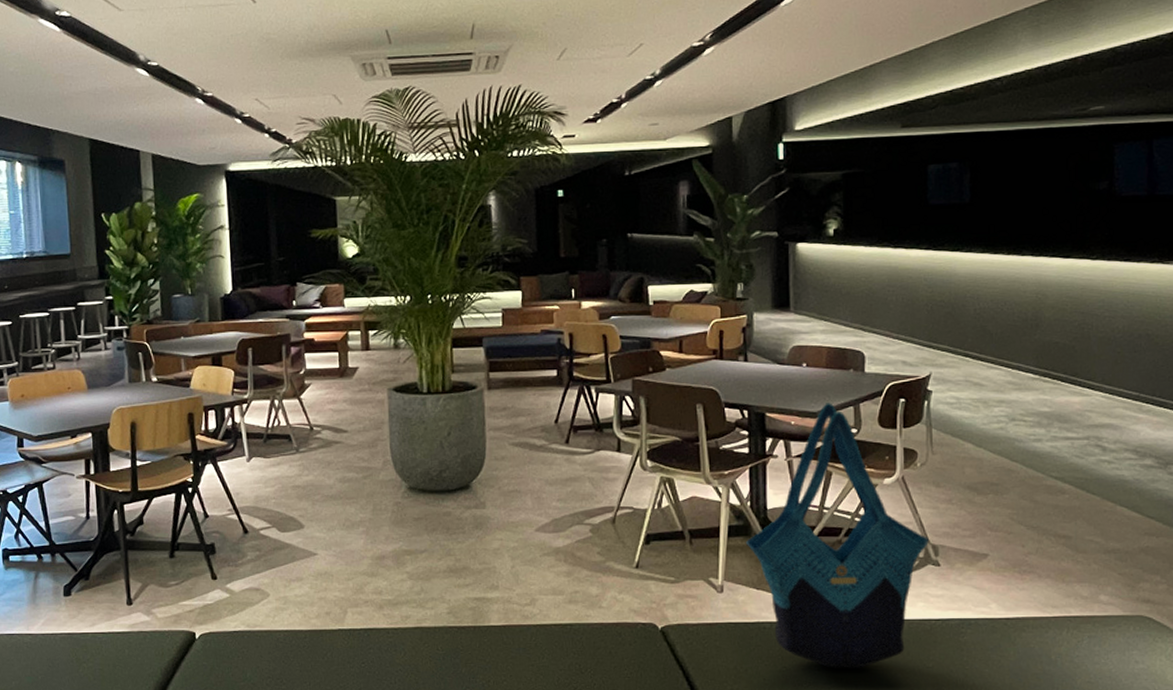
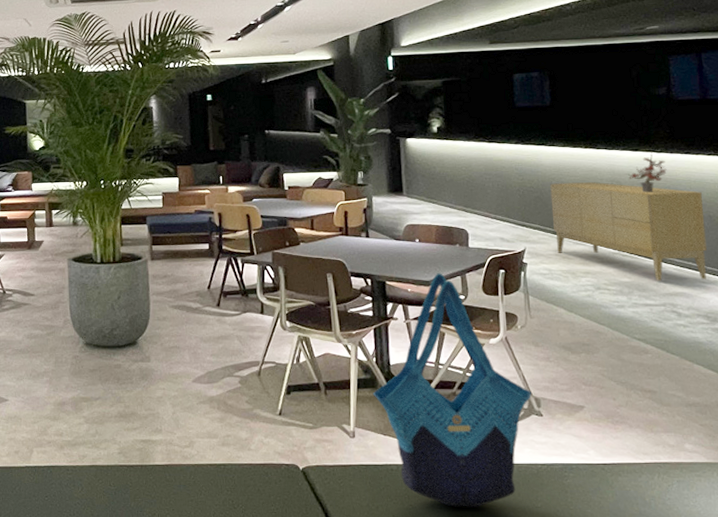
sideboard: none [964,295,1142,410] -> present [550,182,707,280]
potted plant: none [1054,258,1102,307] -> present [626,151,667,193]

